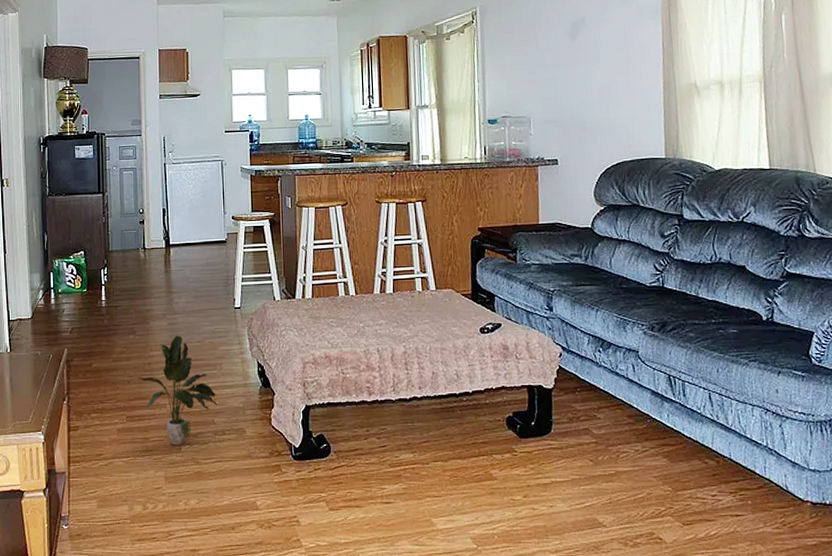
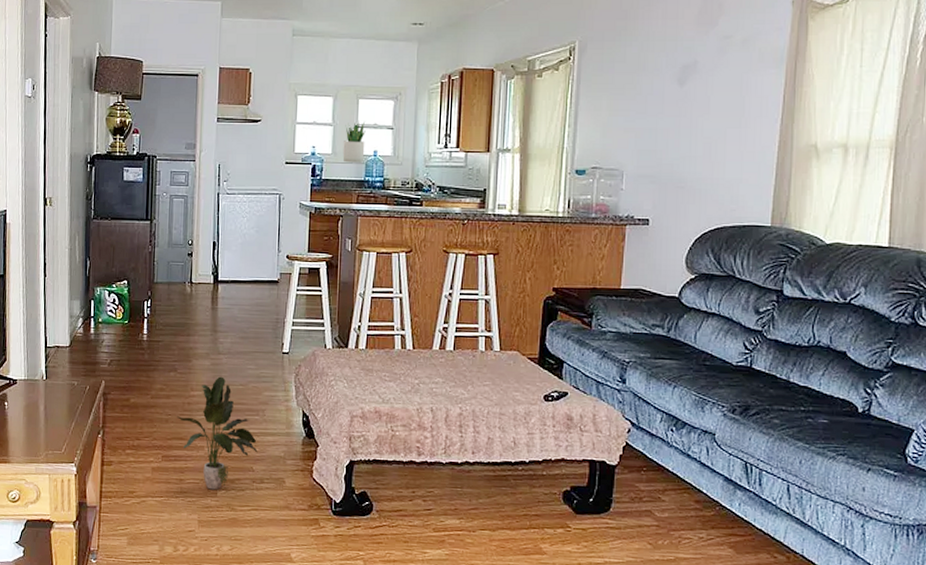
planter: none [276,88,297,127] -> present [343,120,366,163]

